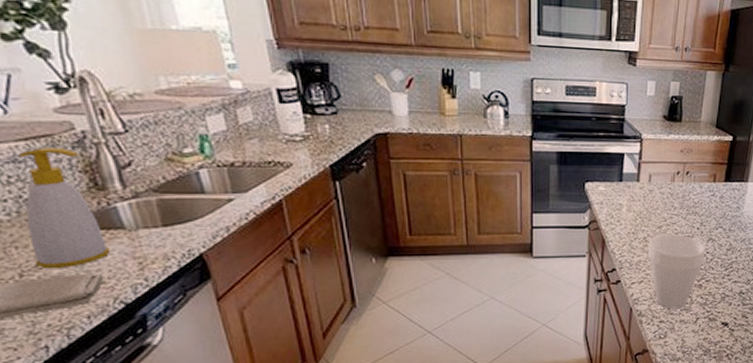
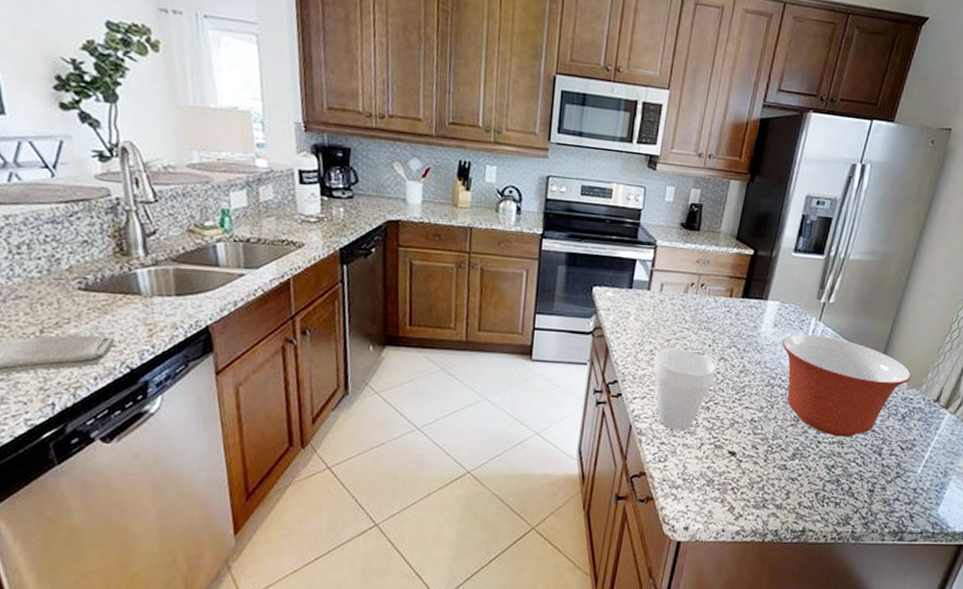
soap bottle: present [19,147,111,269] -> none [55,210,125,329]

